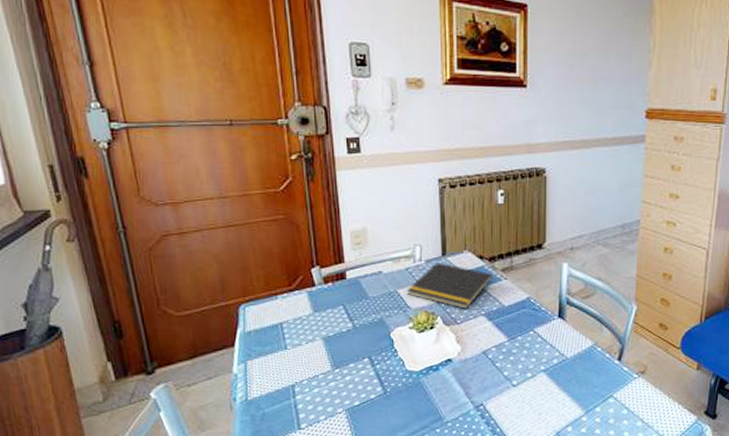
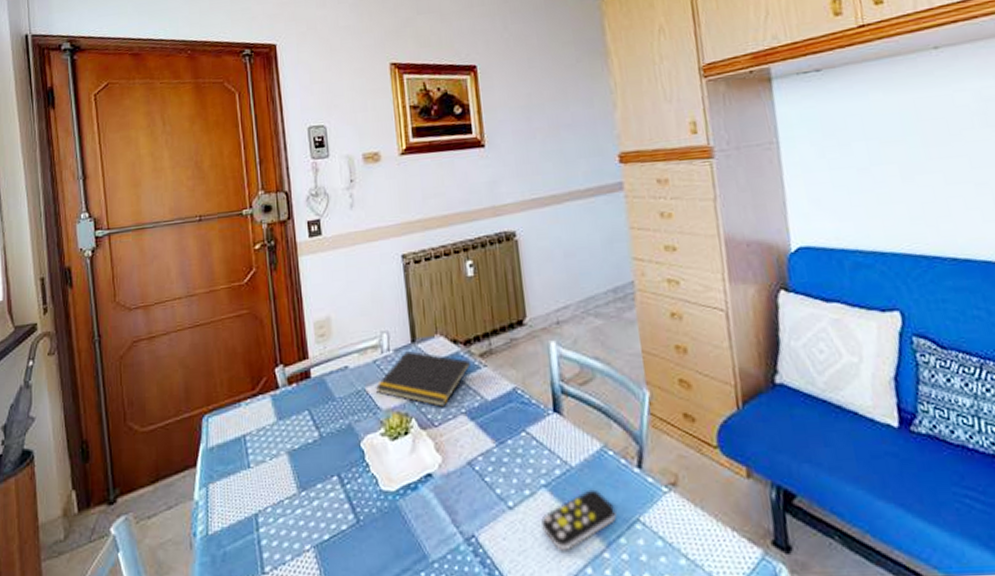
remote control: none [538,374,596,416] -> present [541,489,617,552]

